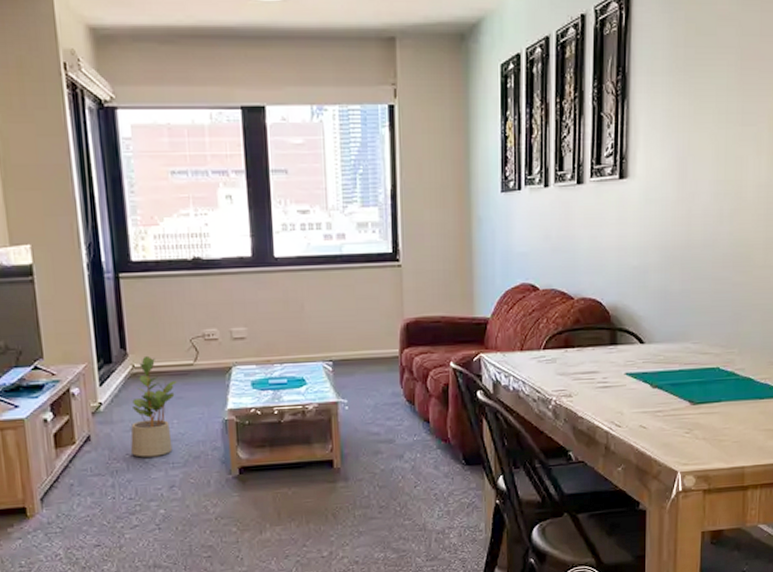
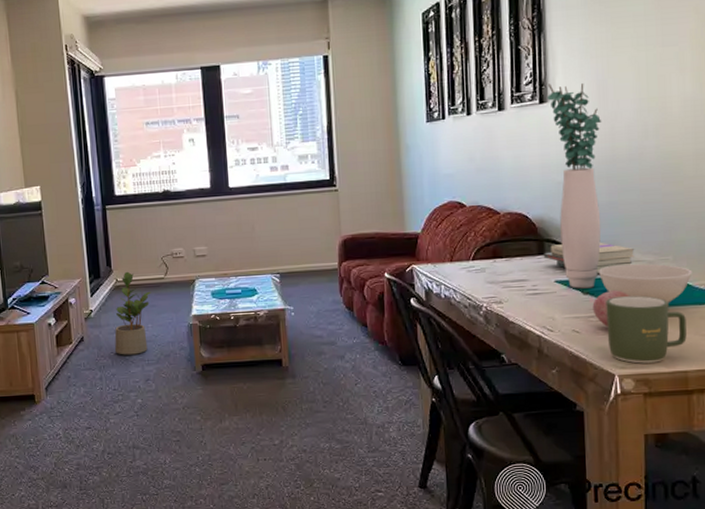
books: none [616,332,704,367] -> present [544,242,635,275]
vase: none [626,157,680,382] -> present [546,83,602,289]
fruit: none [660,384,696,422] -> present [592,290,630,326]
bowl: none [667,356,755,398] -> present [598,263,693,303]
mug: none [672,389,746,460] -> present [606,295,687,364]

